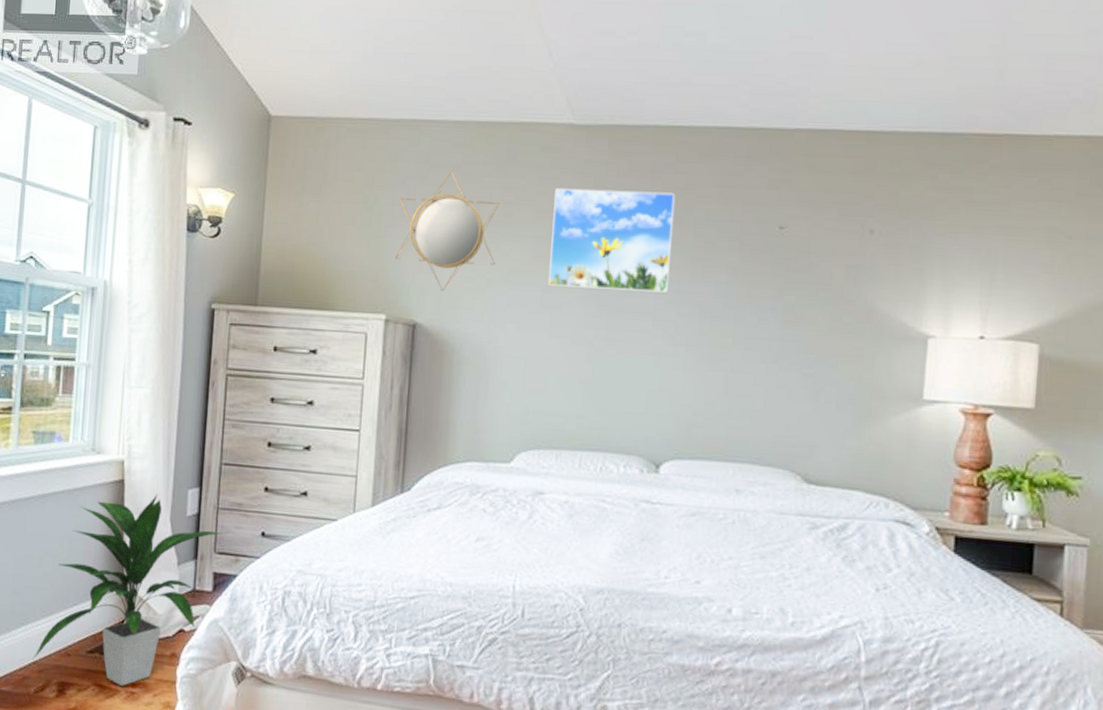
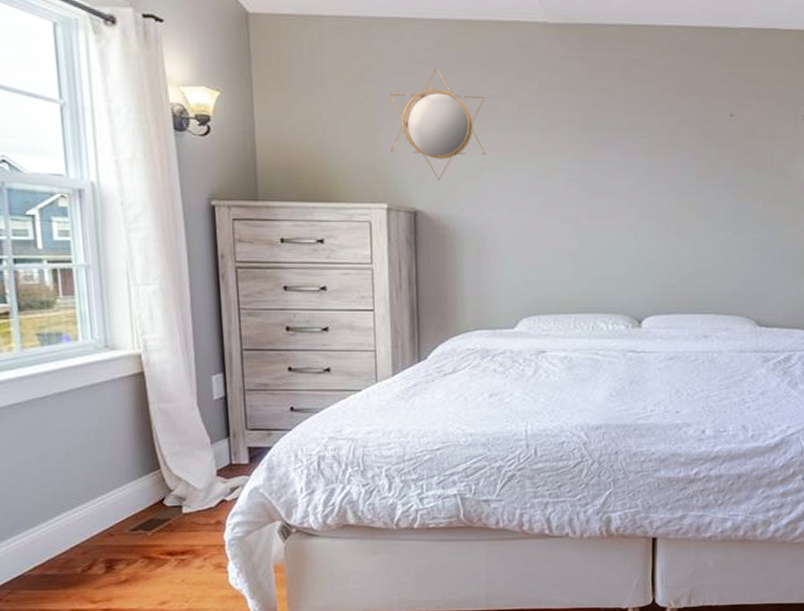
indoor plant: present [32,493,223,686] -> none [74,382,253,555]
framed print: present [548,187,676,294] -> none [535,82,642,176]

